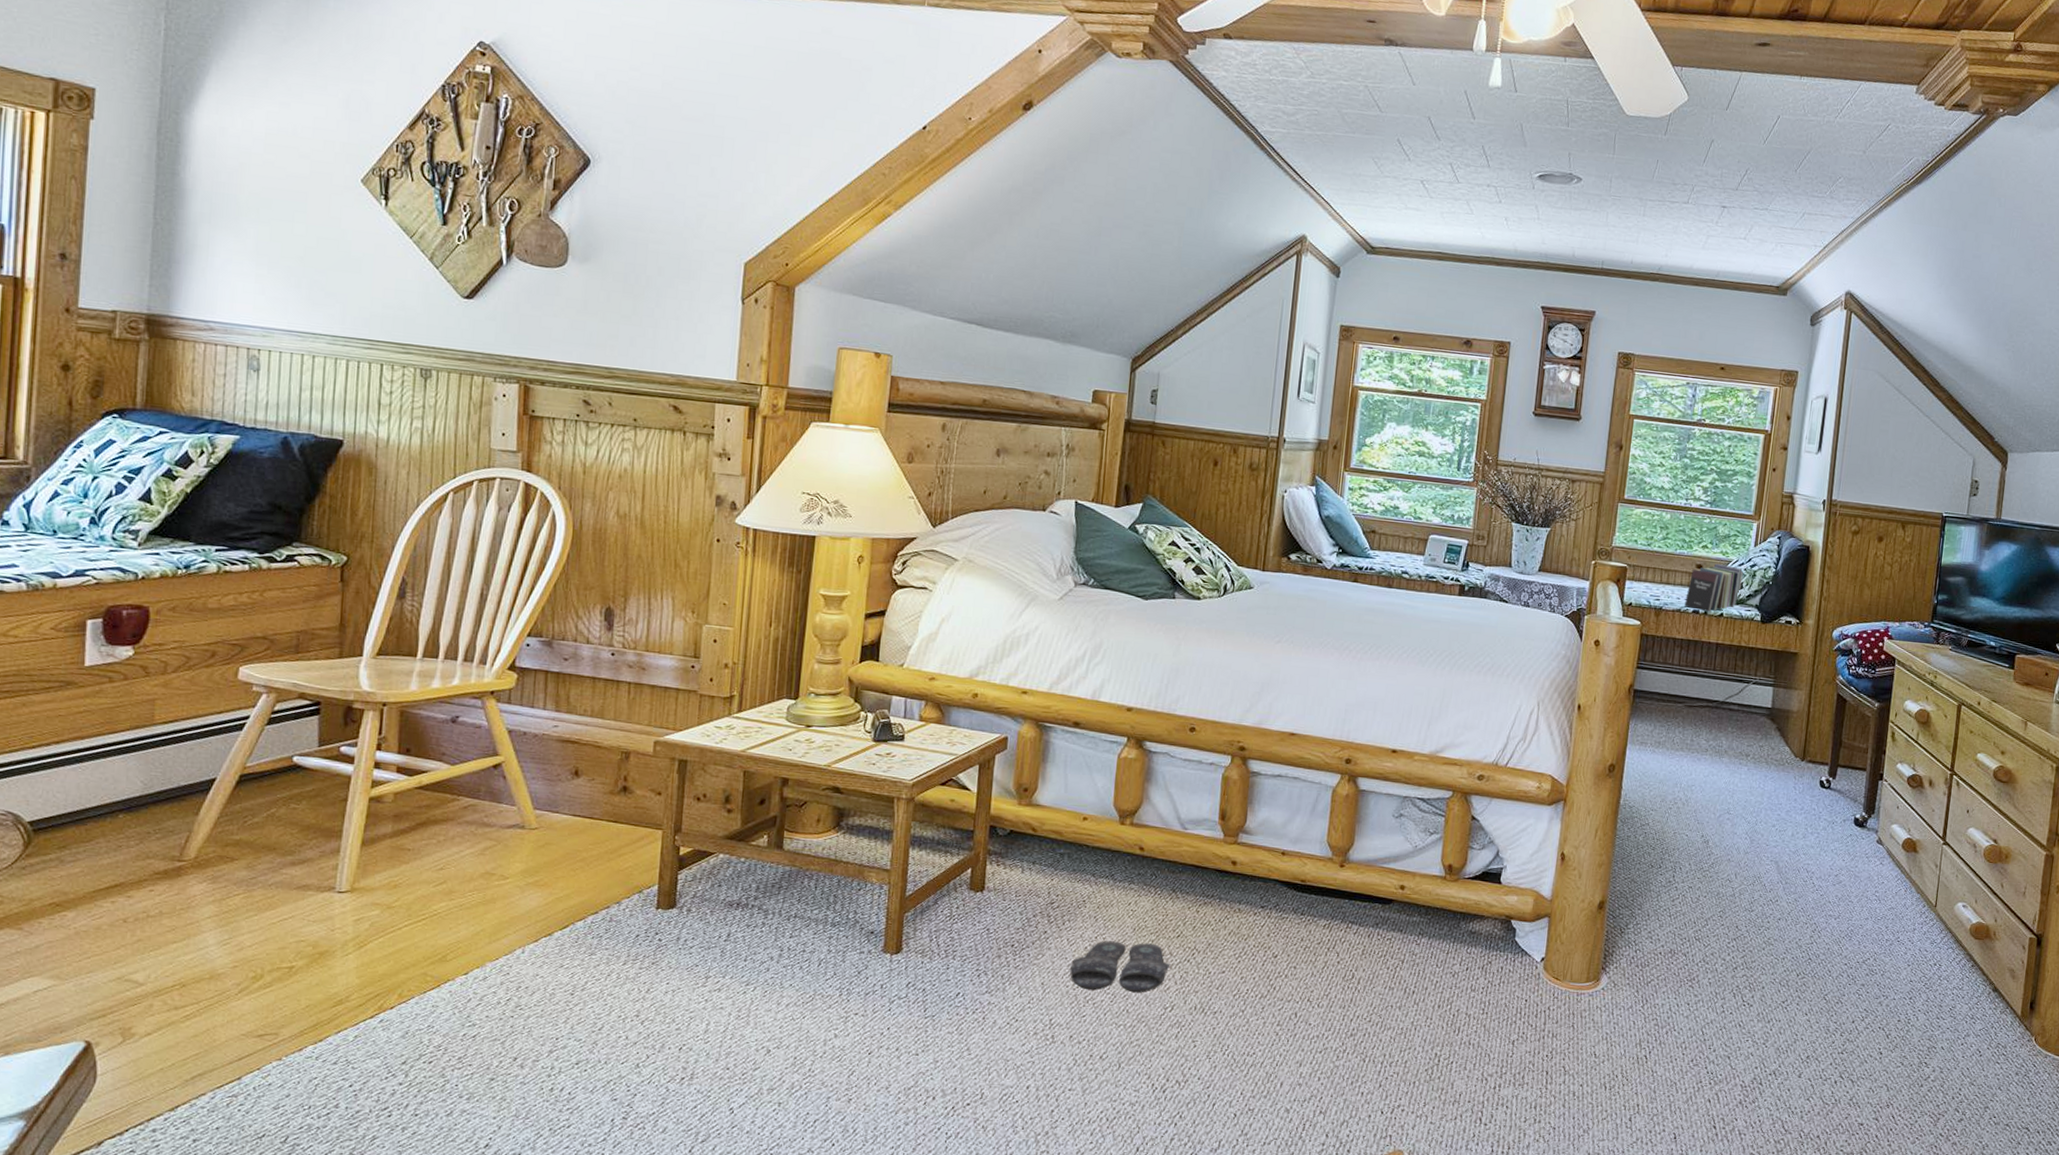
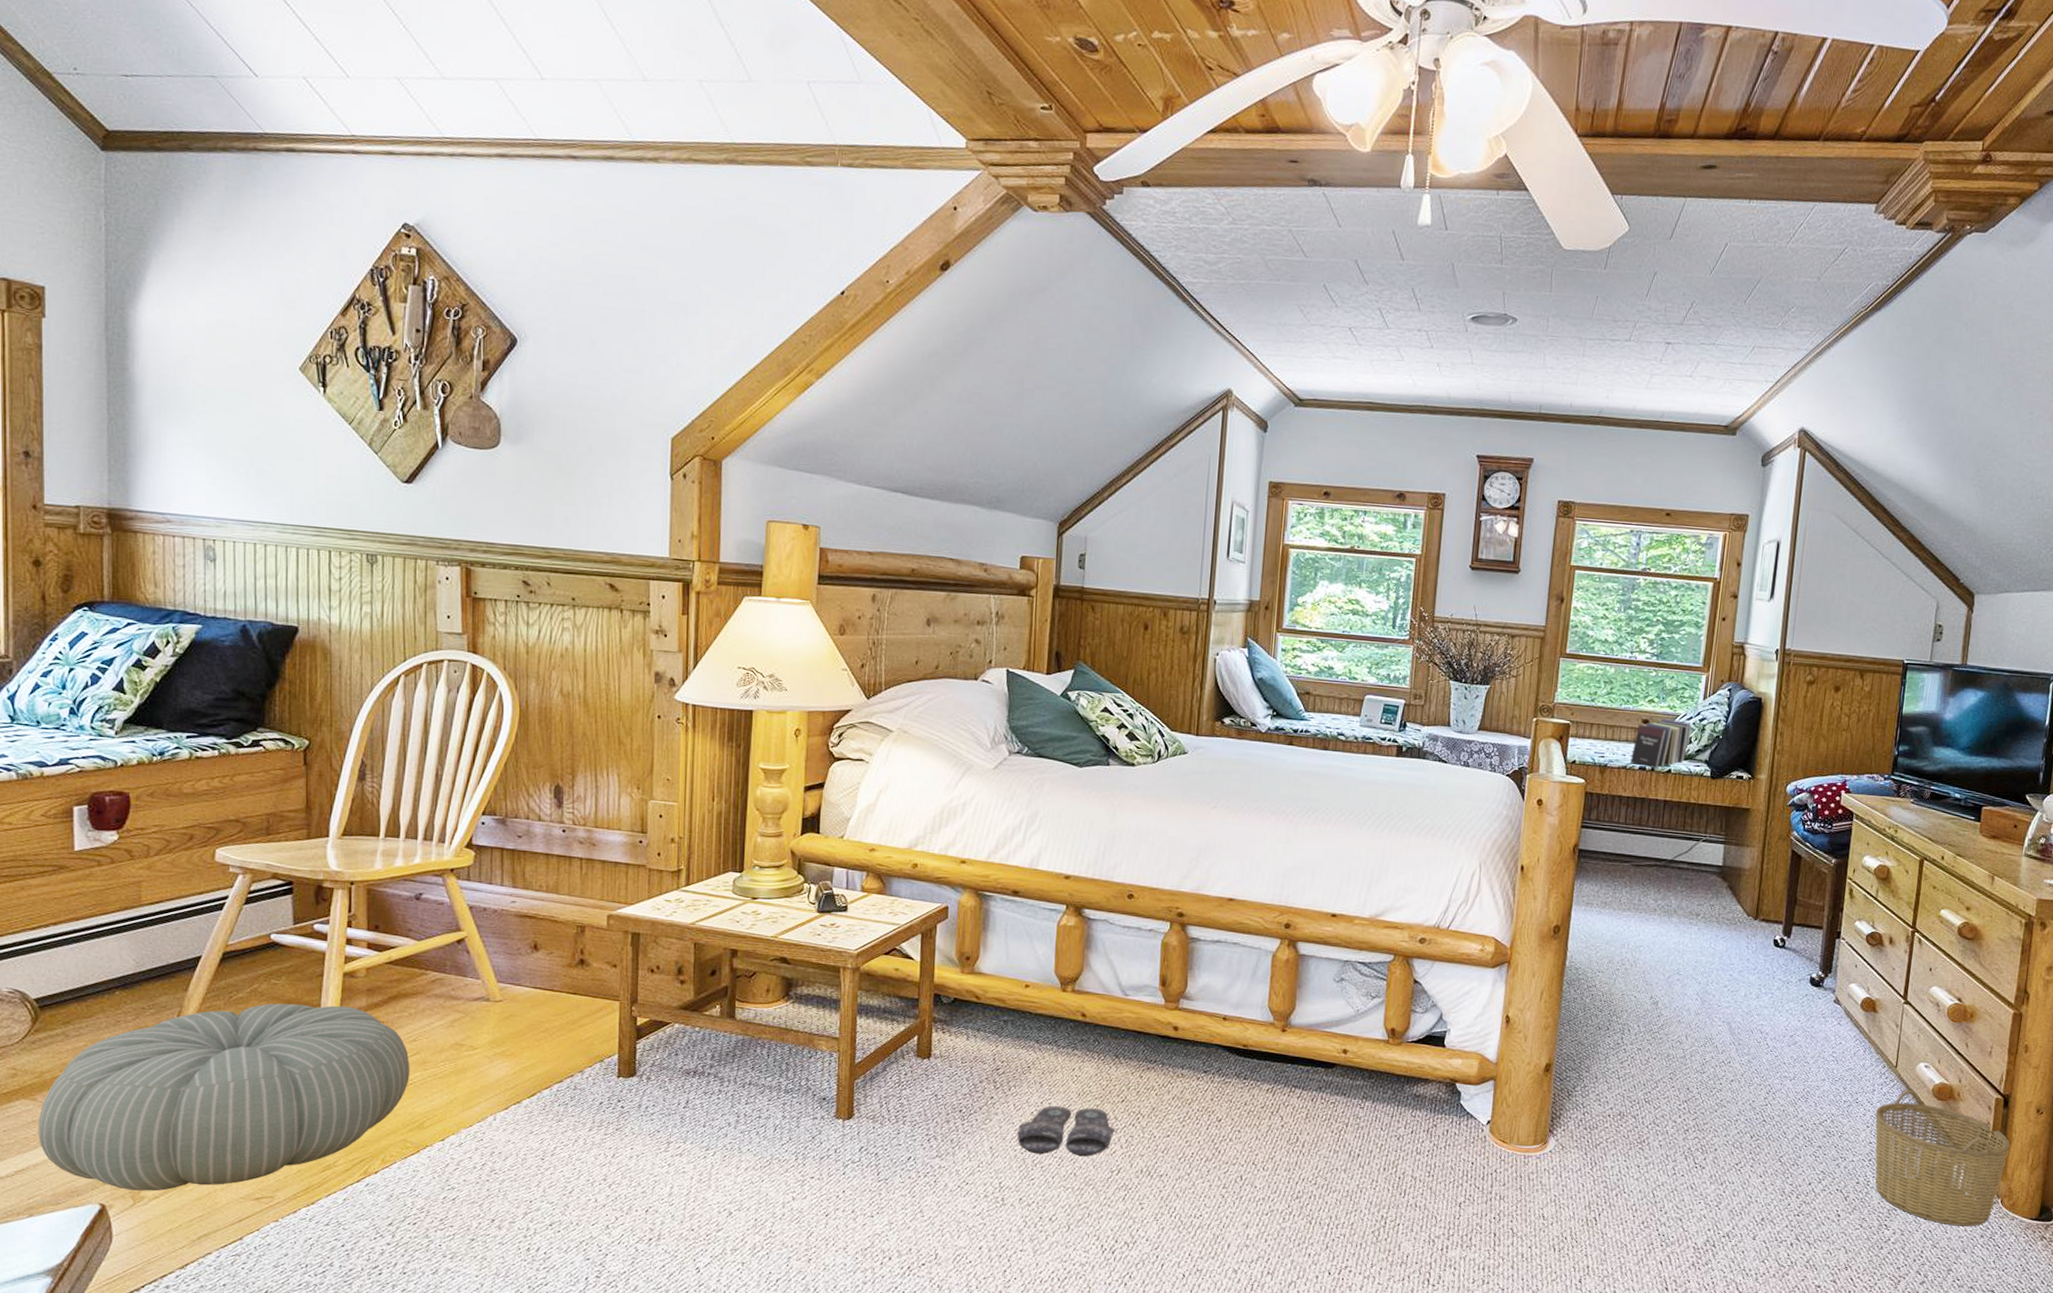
pouf: none [21,829,435,1028] -> present [38,1003,410,1191]
basket: none [1915,928,2043,1064] -> present [1874,1089,2010,1227]

